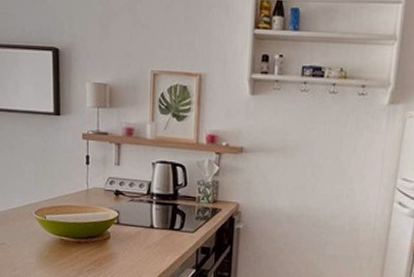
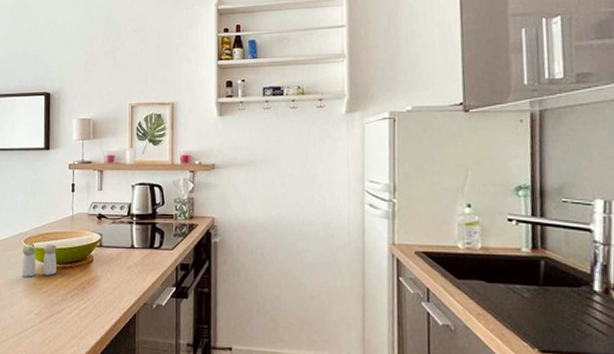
salt and pepper shaker: none [34,217,71,250] -> present [21,244,57,277]

